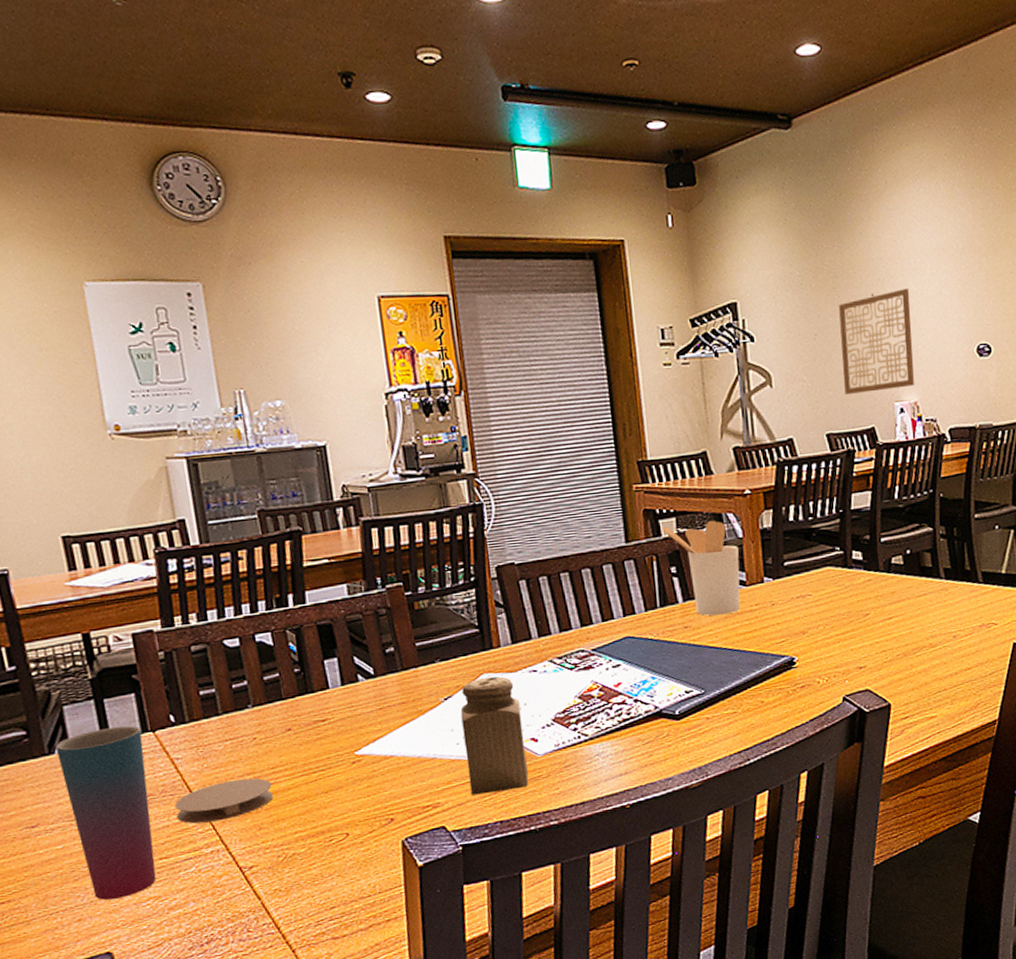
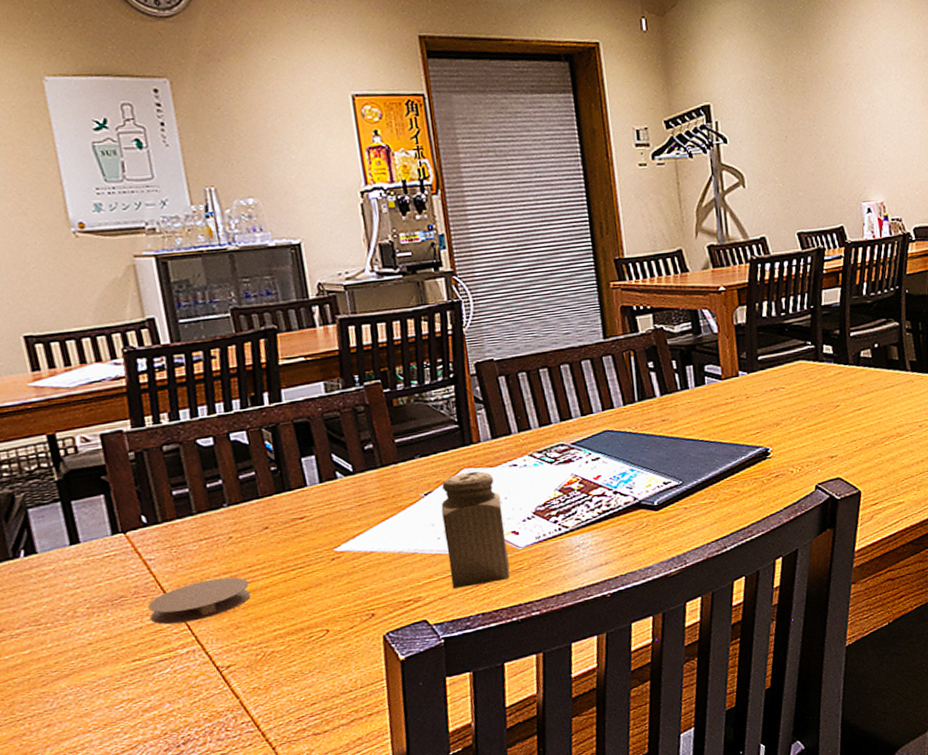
cup: present [55,726,157,900] -> none [20,527,130,705]
utensil holder: present [662,520,741,616] -> none [639,316,716,409]
wall art: present [839,287,914,394] -> none [808,92,880,195]

